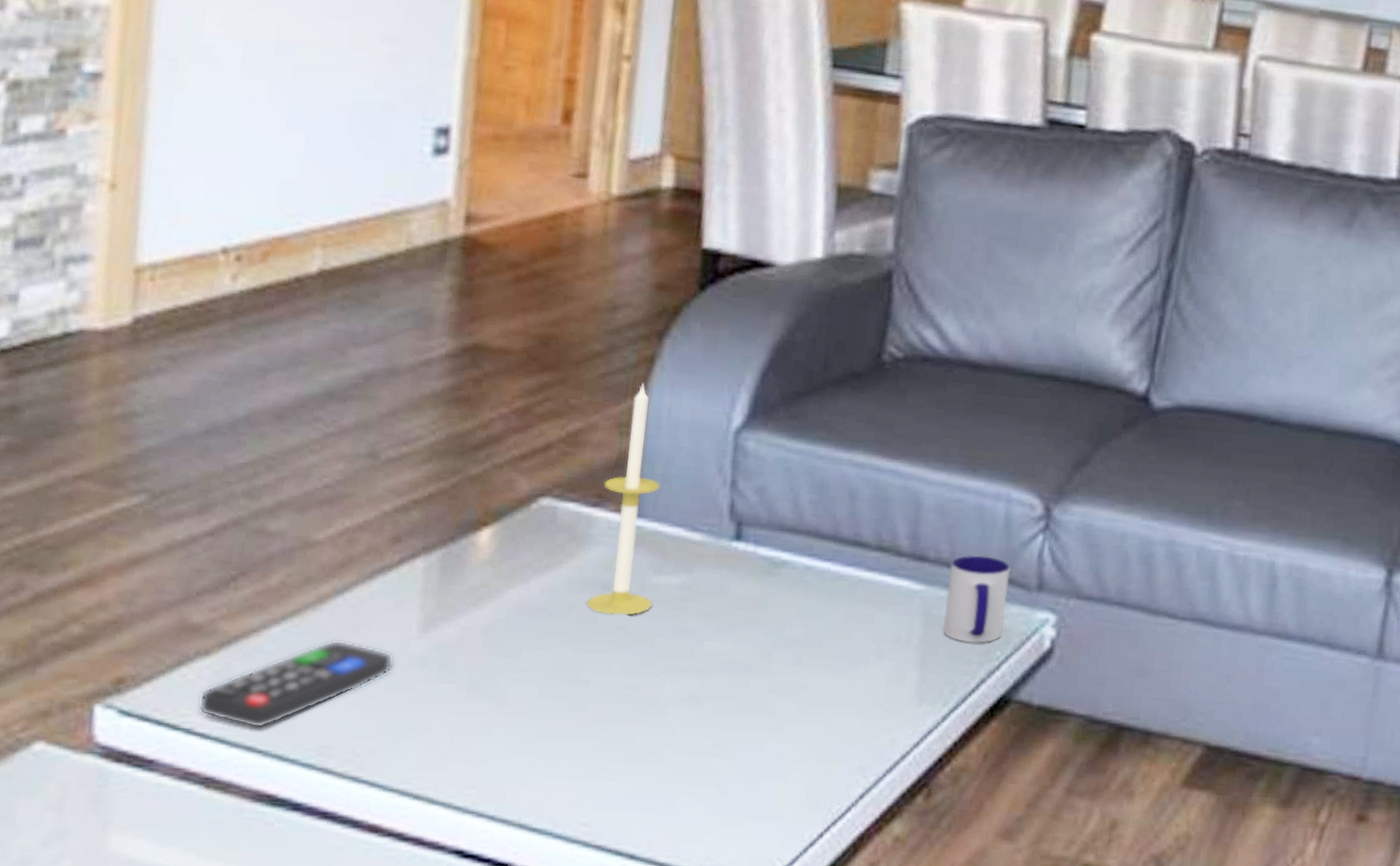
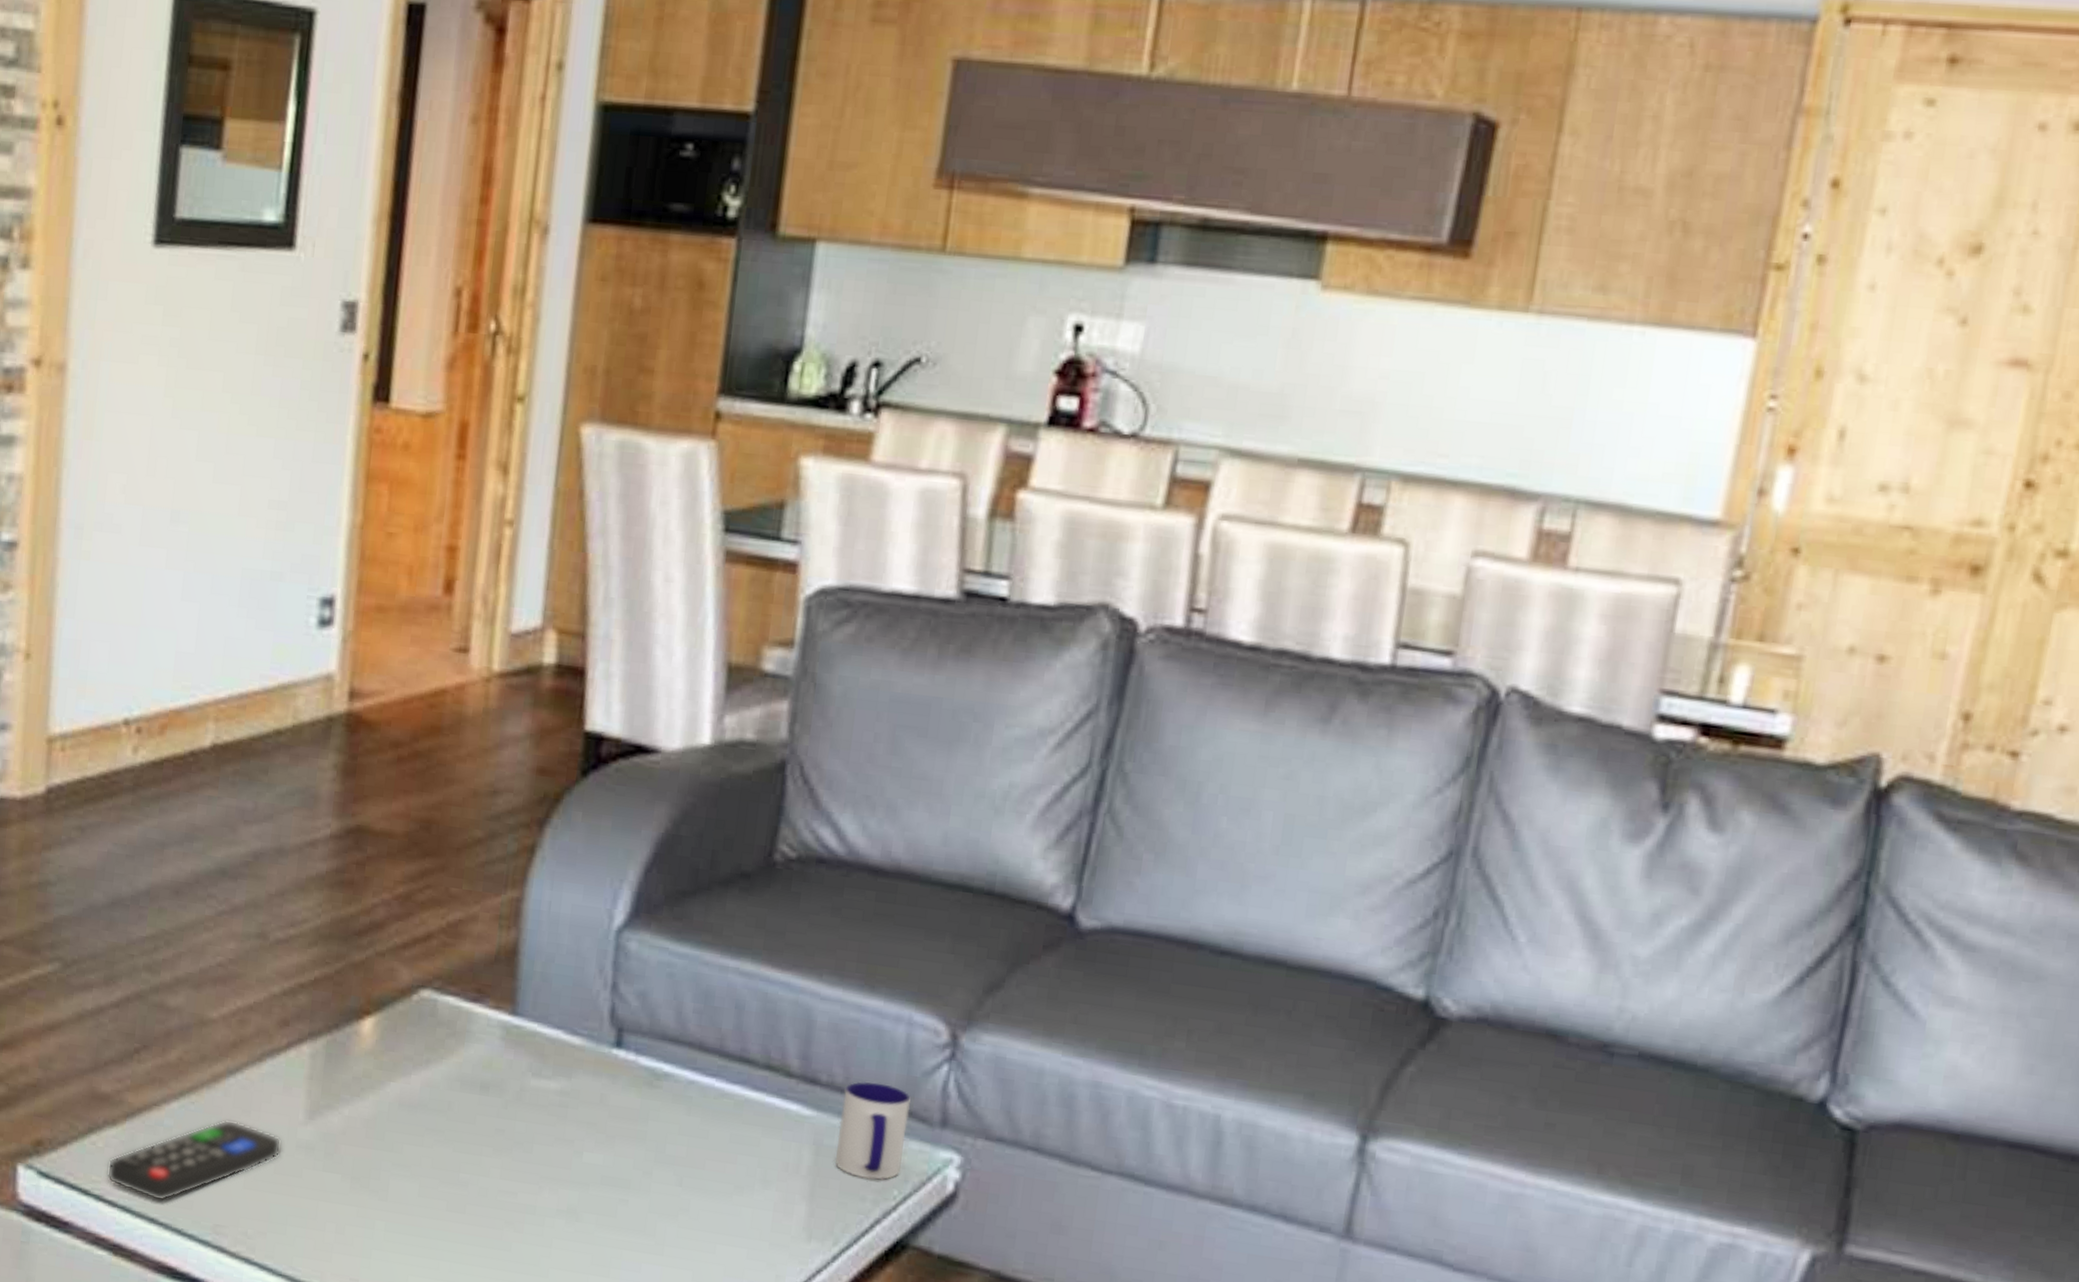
candle: present [586,382,661,616] -> none [466,873,541,1119]

